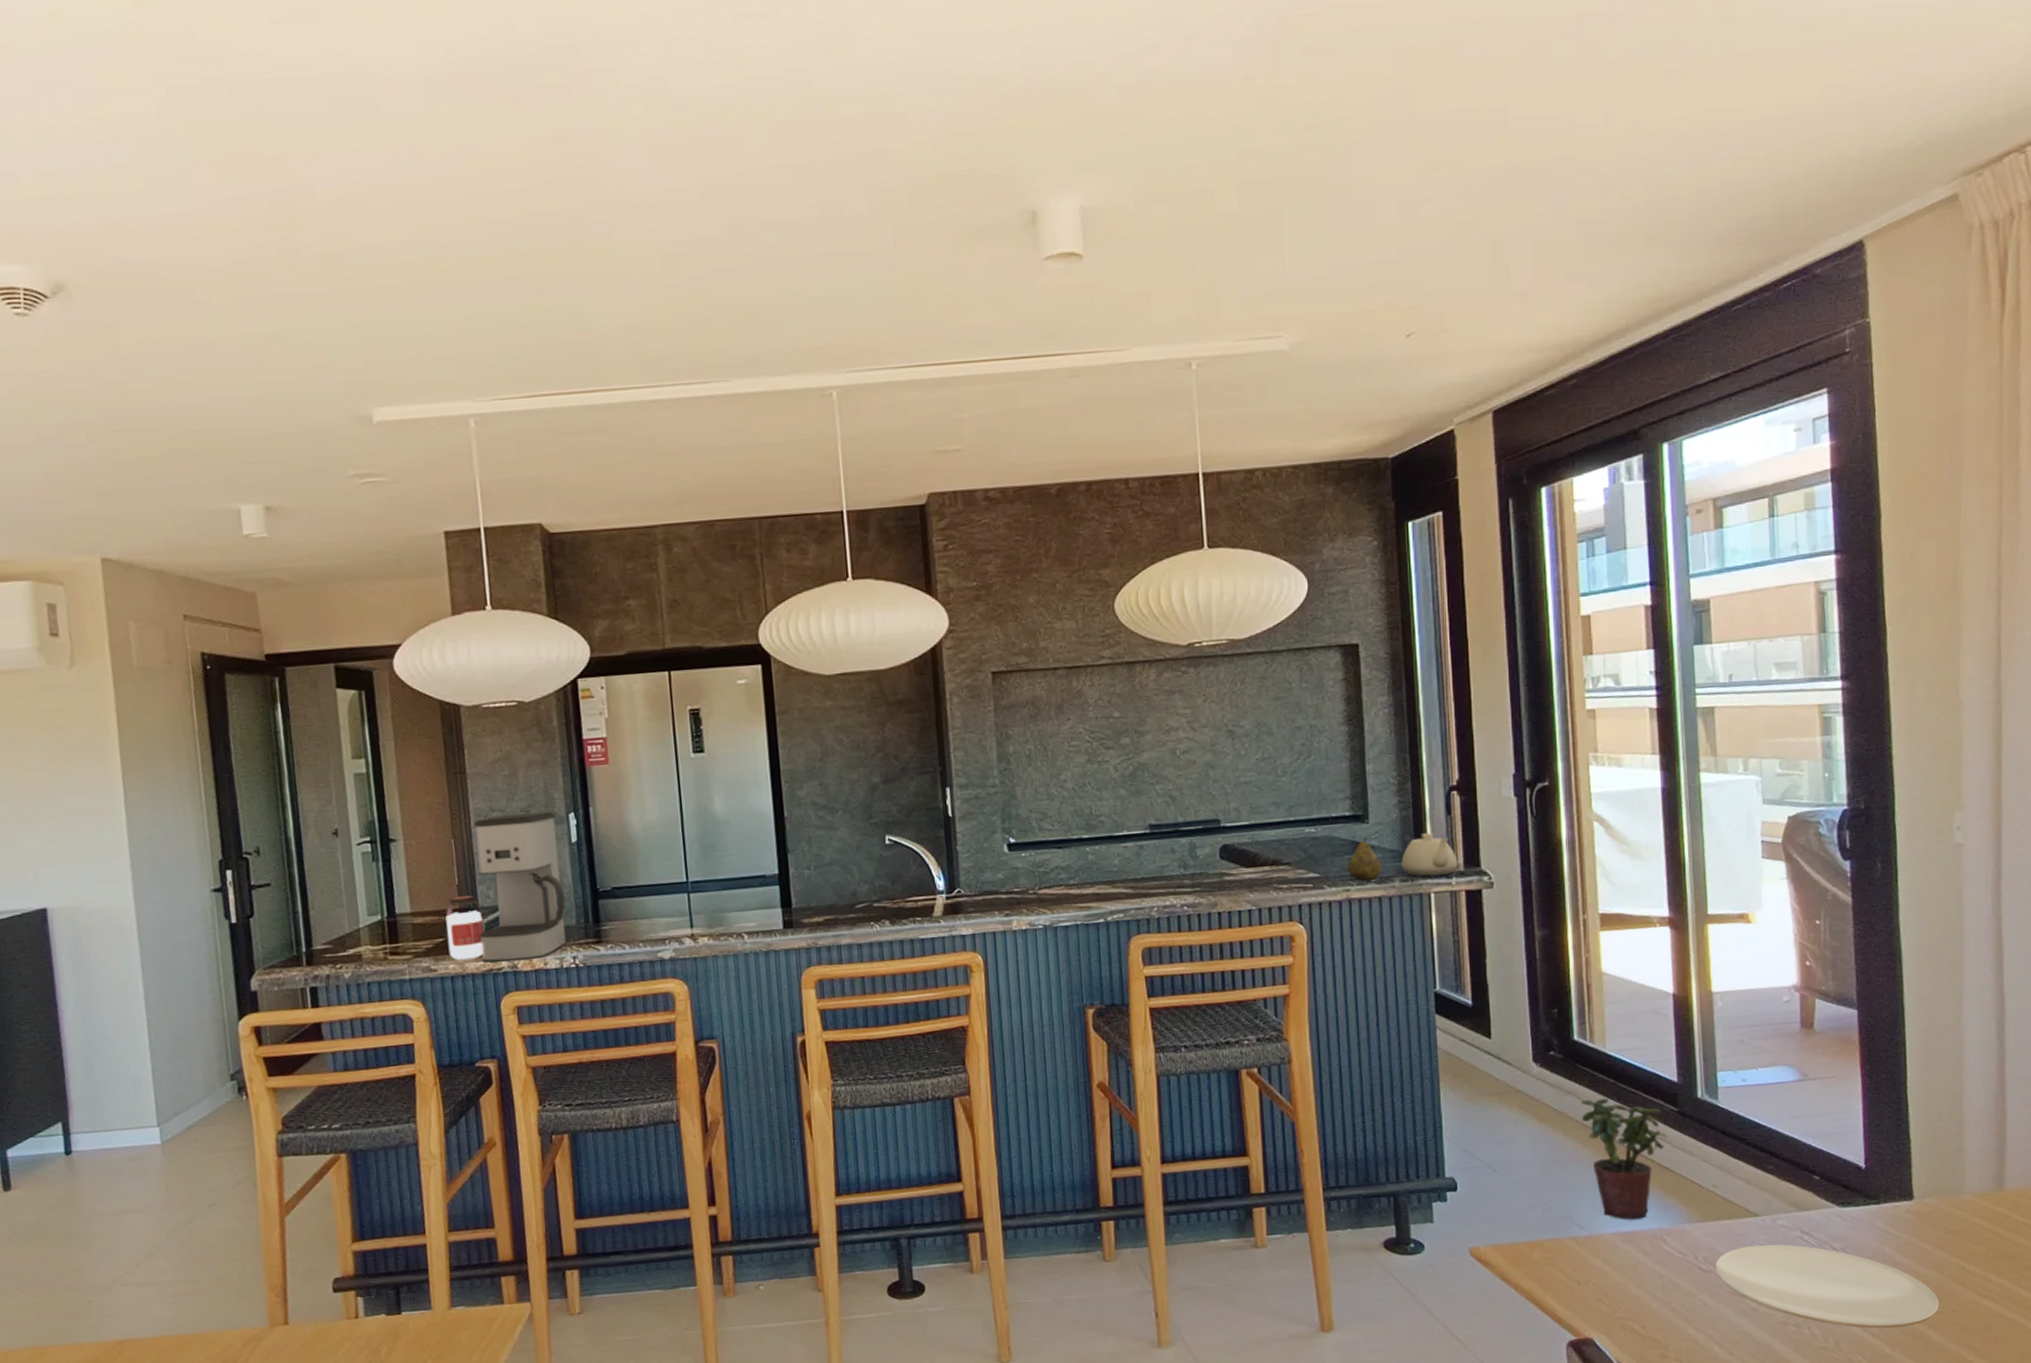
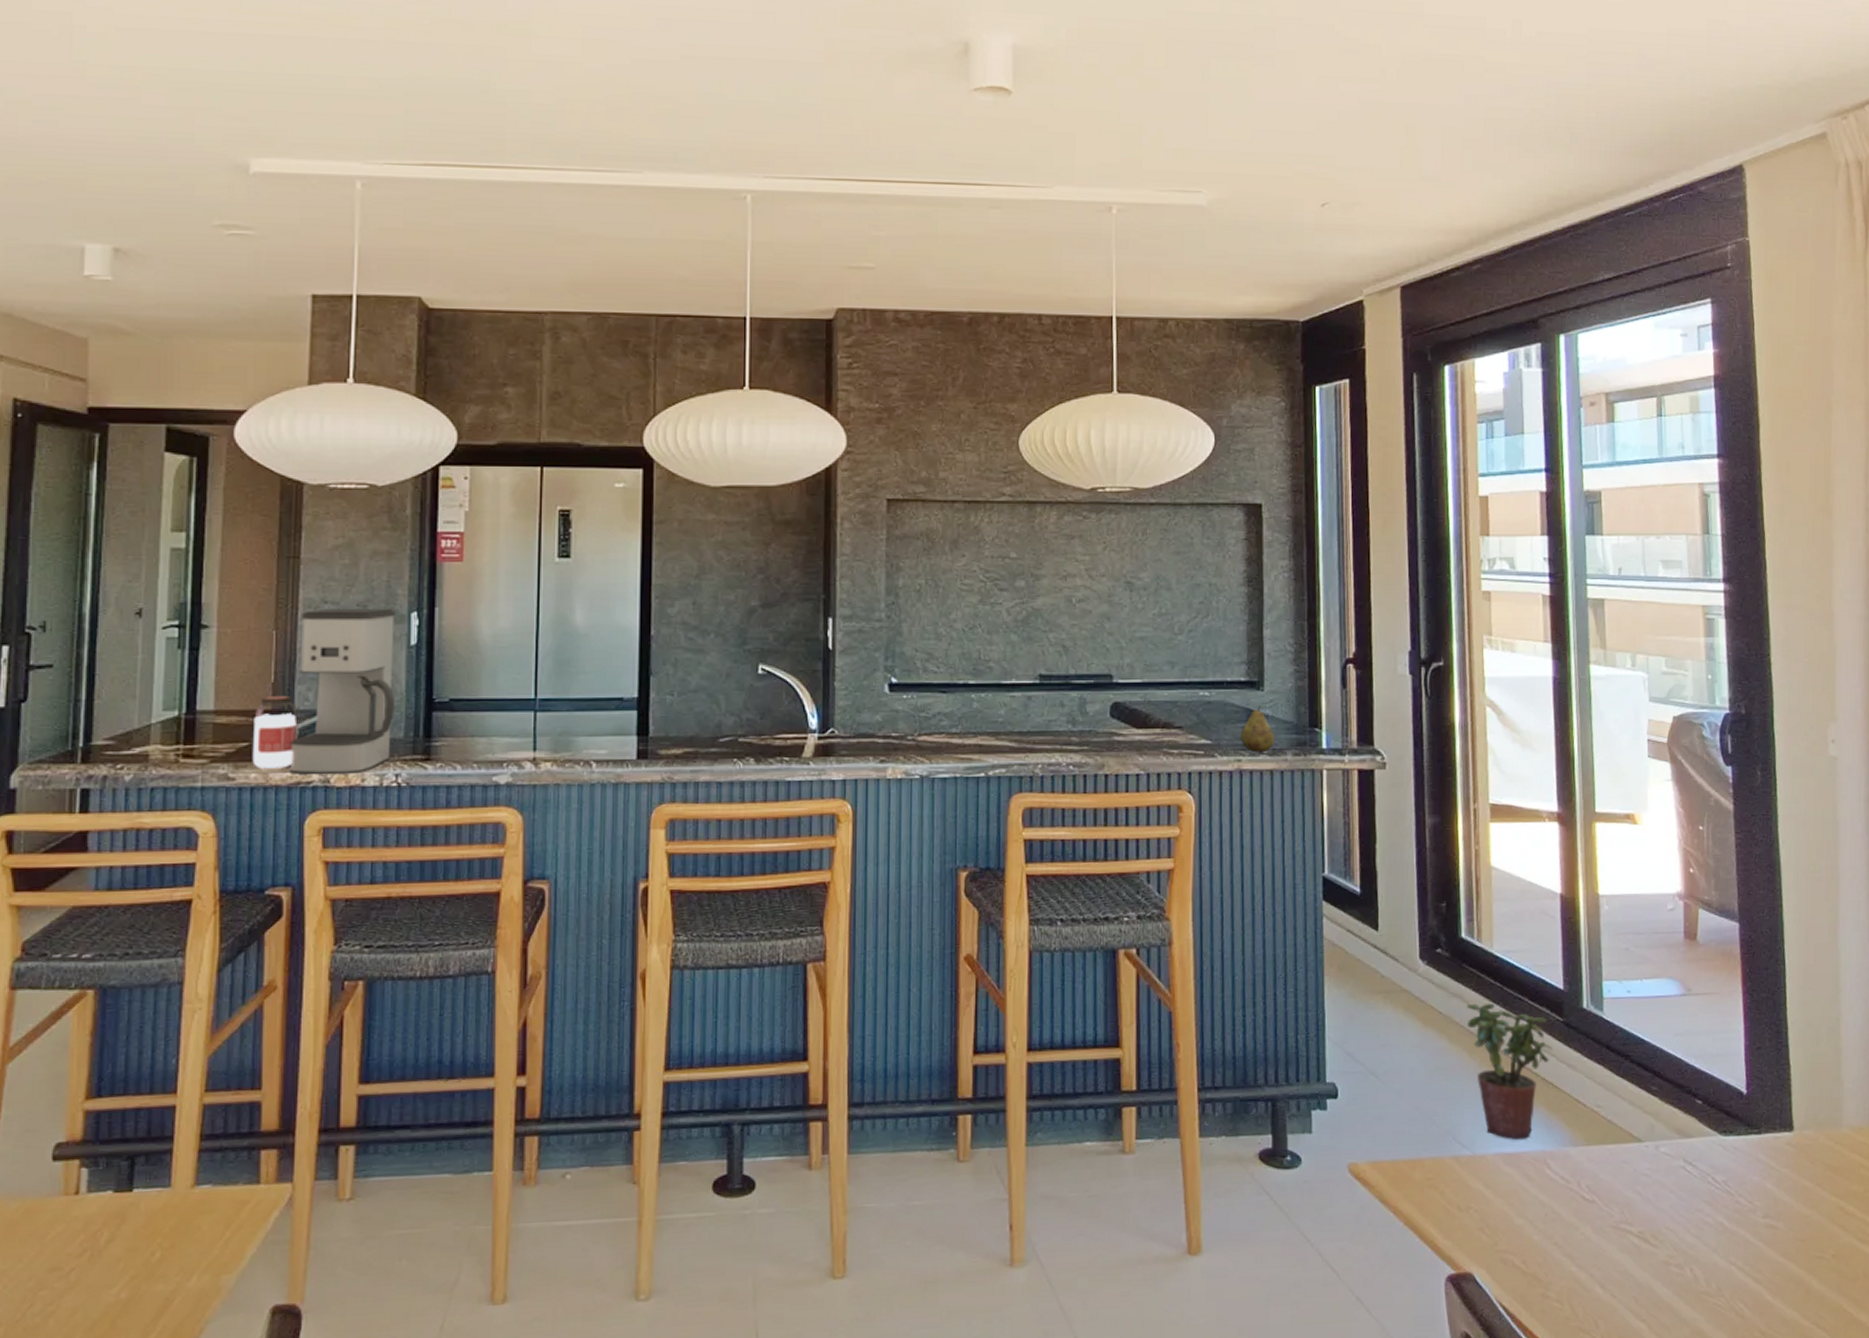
teapot: present [1401,833,1458,877] -> none [1295,706,1351,752]
plate: present [1716,1244,1940,1329] -> none [1599,1173,1820,1273]

